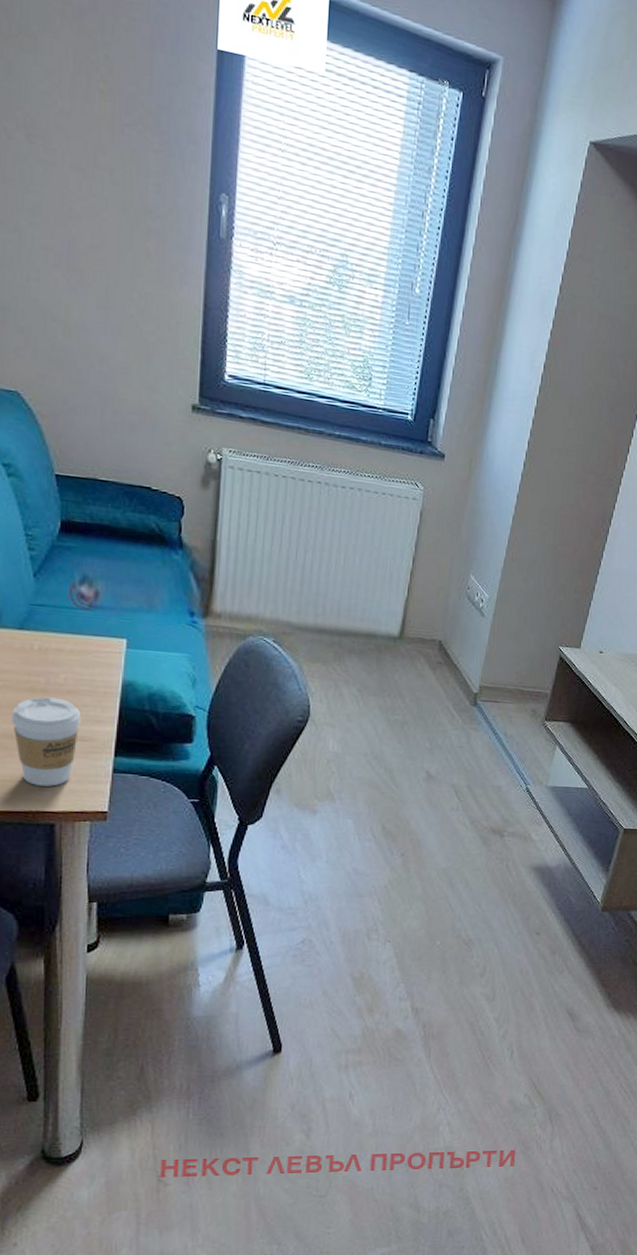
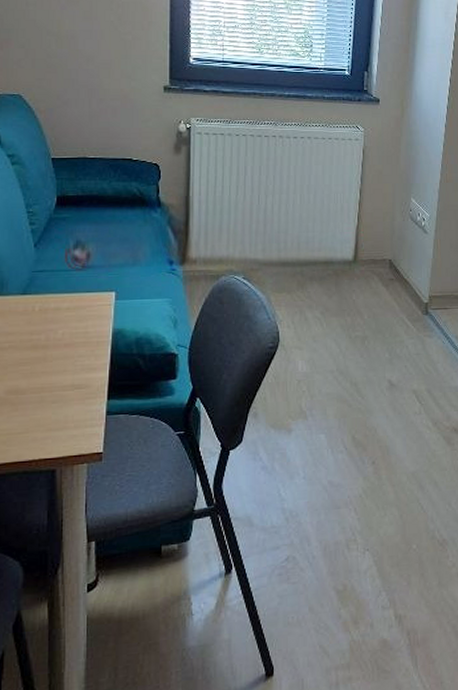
coffee cup: present [11,696,81,787] -> none [16,352,77,435]

